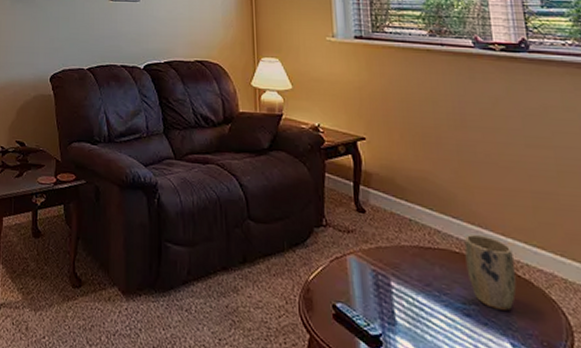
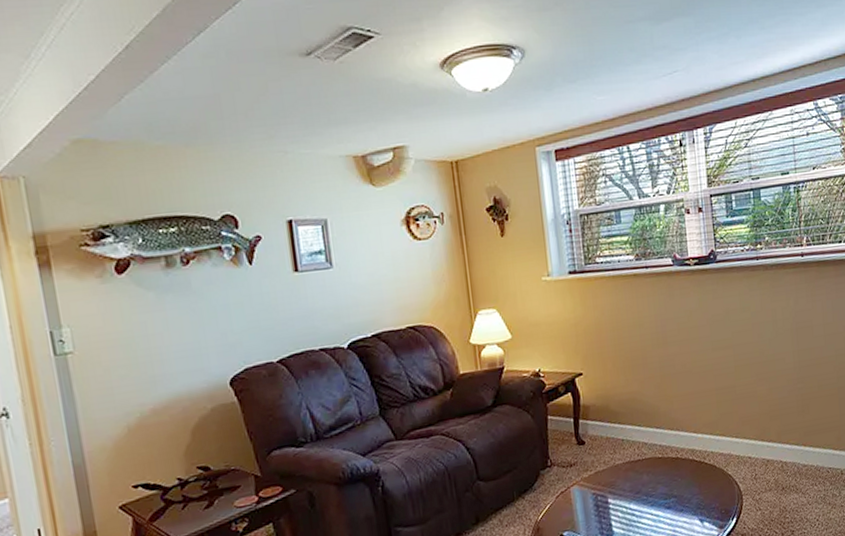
plant pot: present [464,234,517,310] -> none [665,437,704,496]

